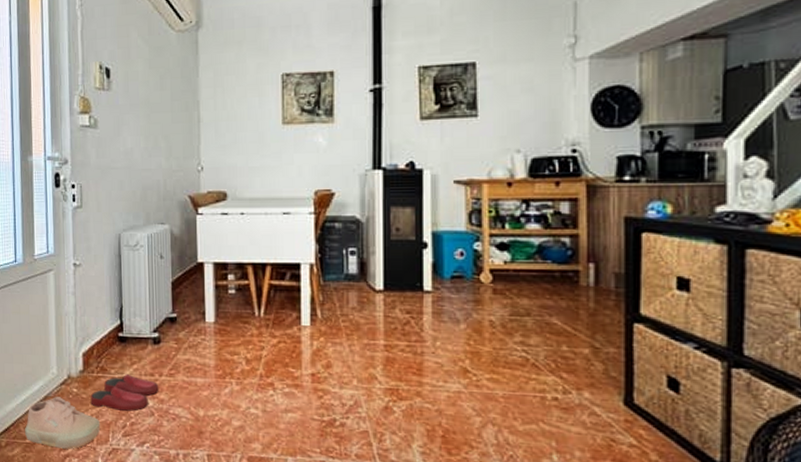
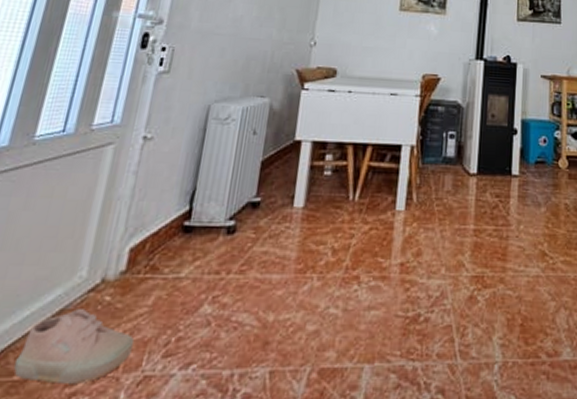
slippers: present [90,373,159,411] -> none [126,272,224,322]

